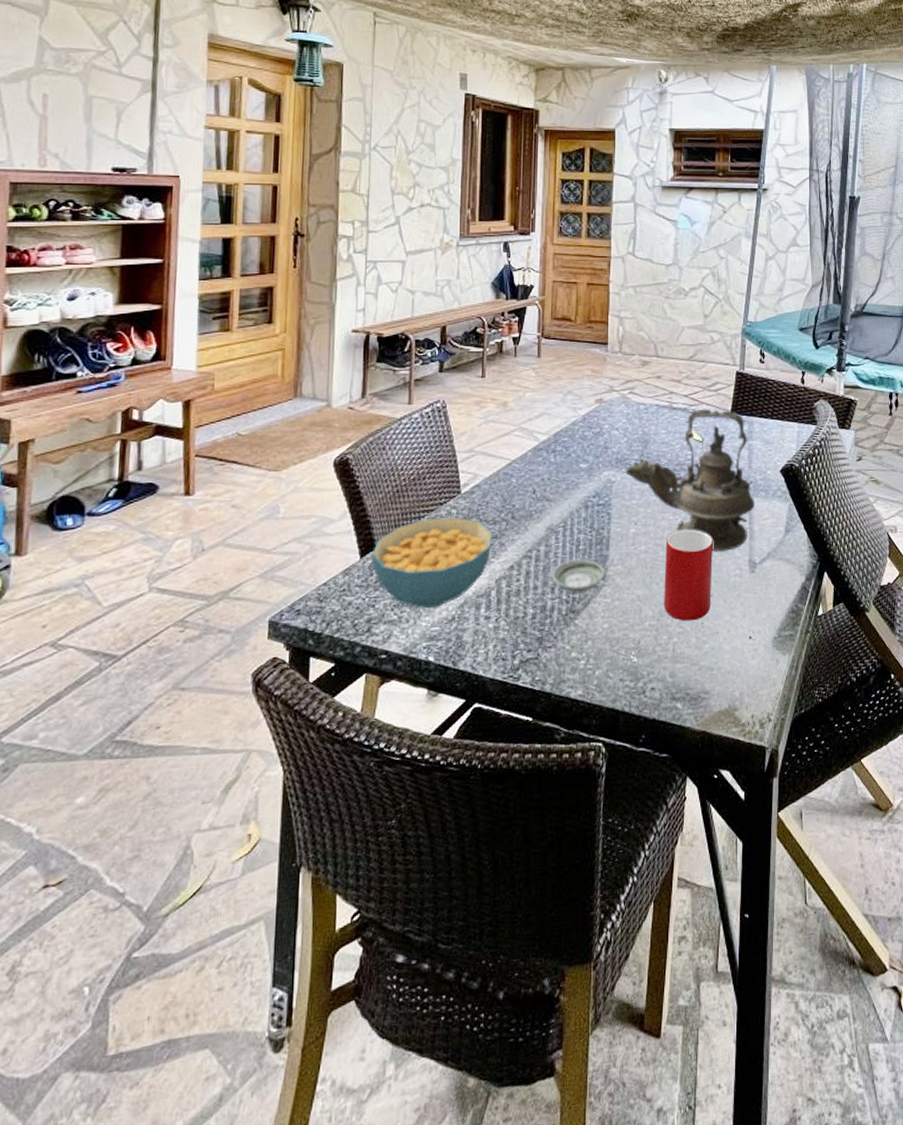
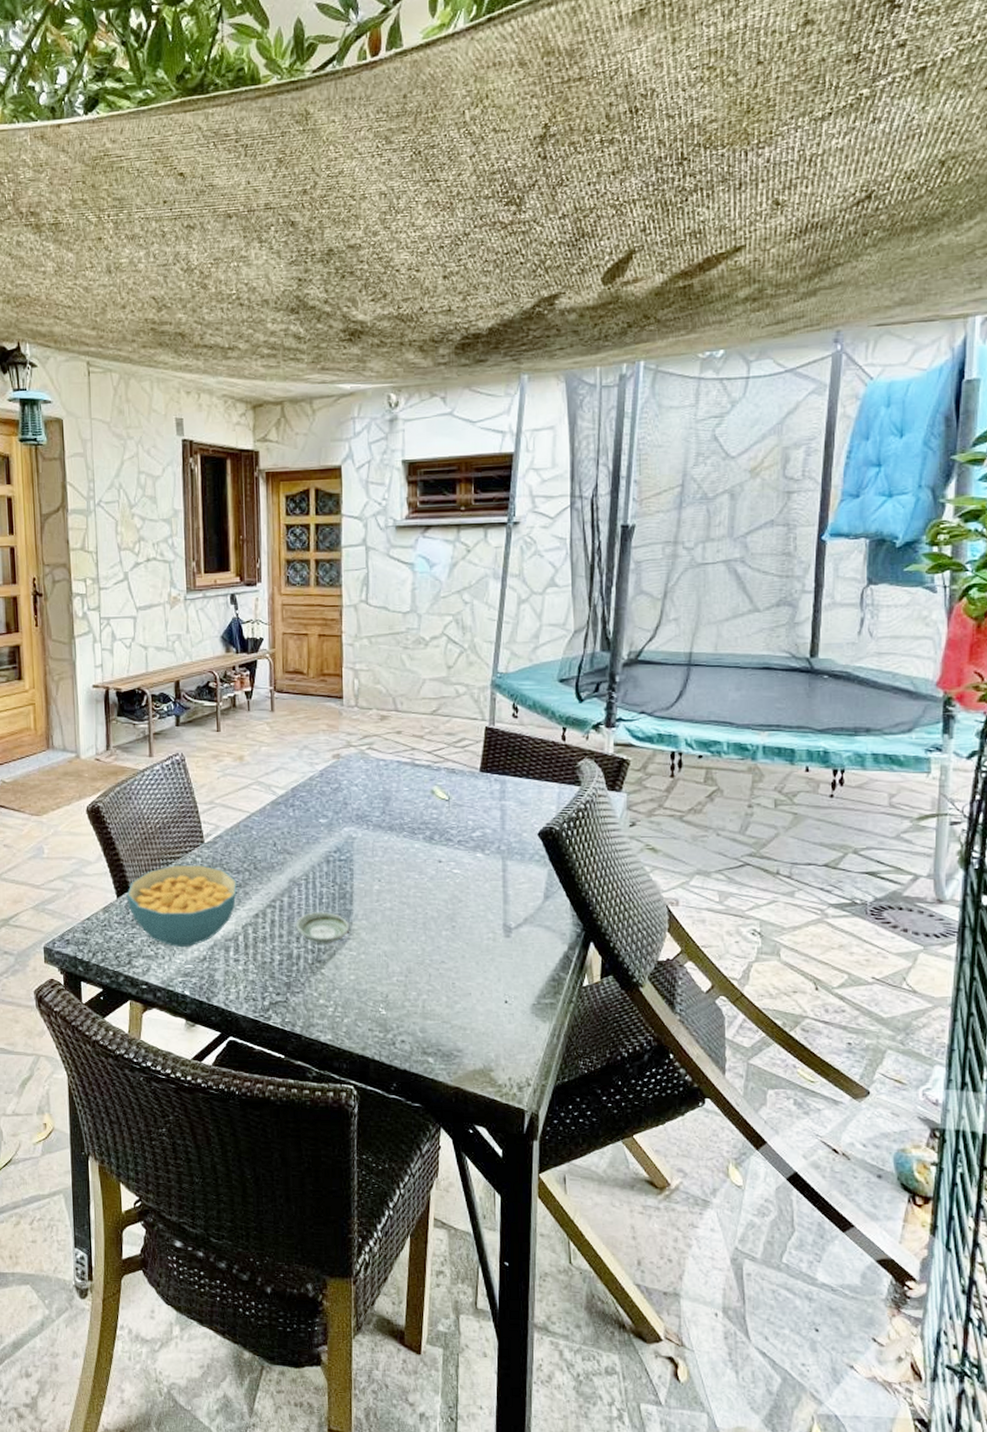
teapot: present [625,408,755,552] -> none [366,766,510,914]
cup: present [664,529,713,621] -> none [411,889,463,980]

